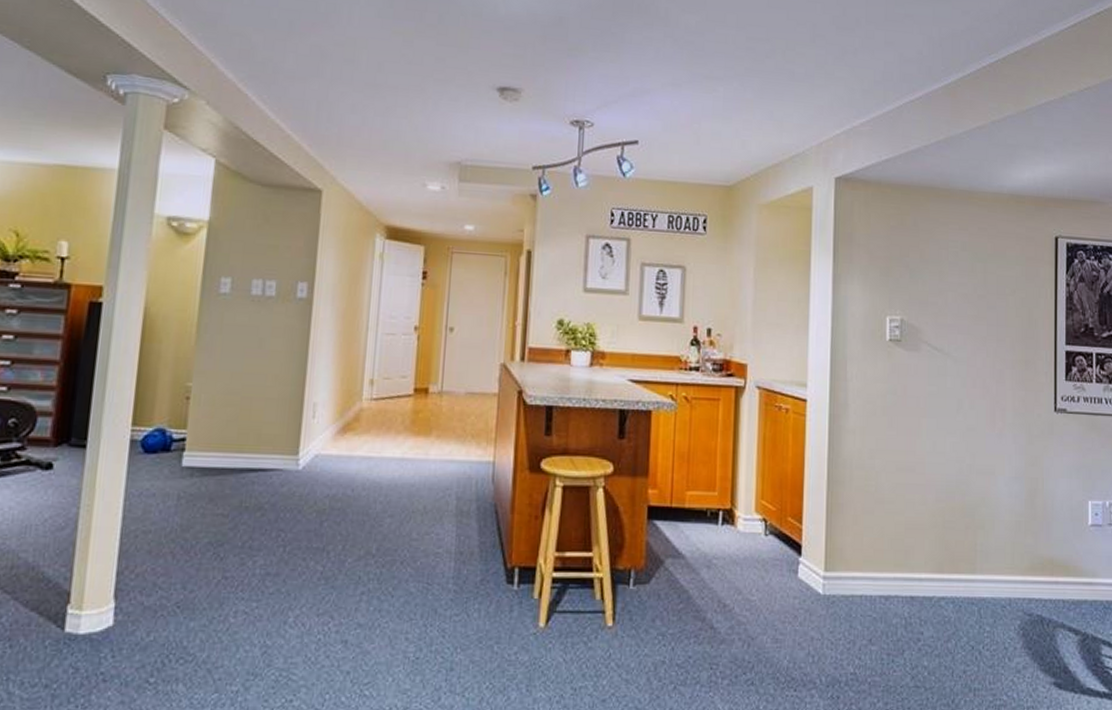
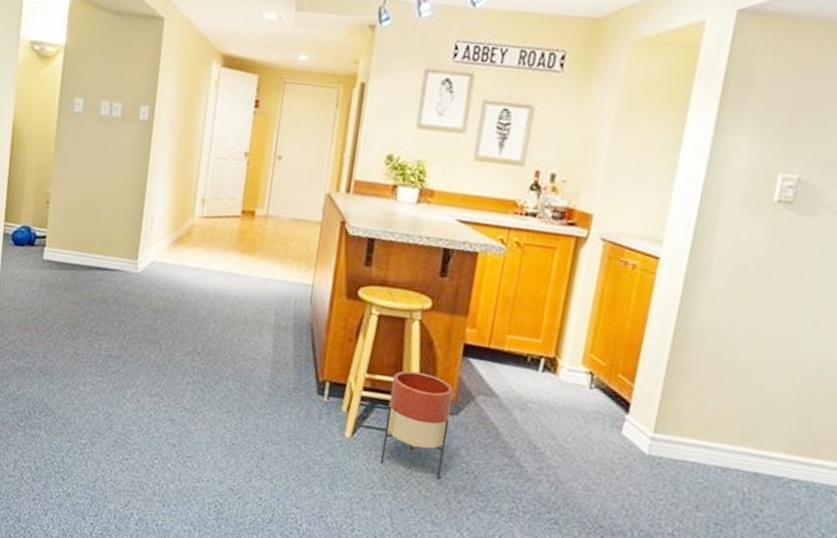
planter: none [577,542,642,659] -> present [380,370,453,480]

